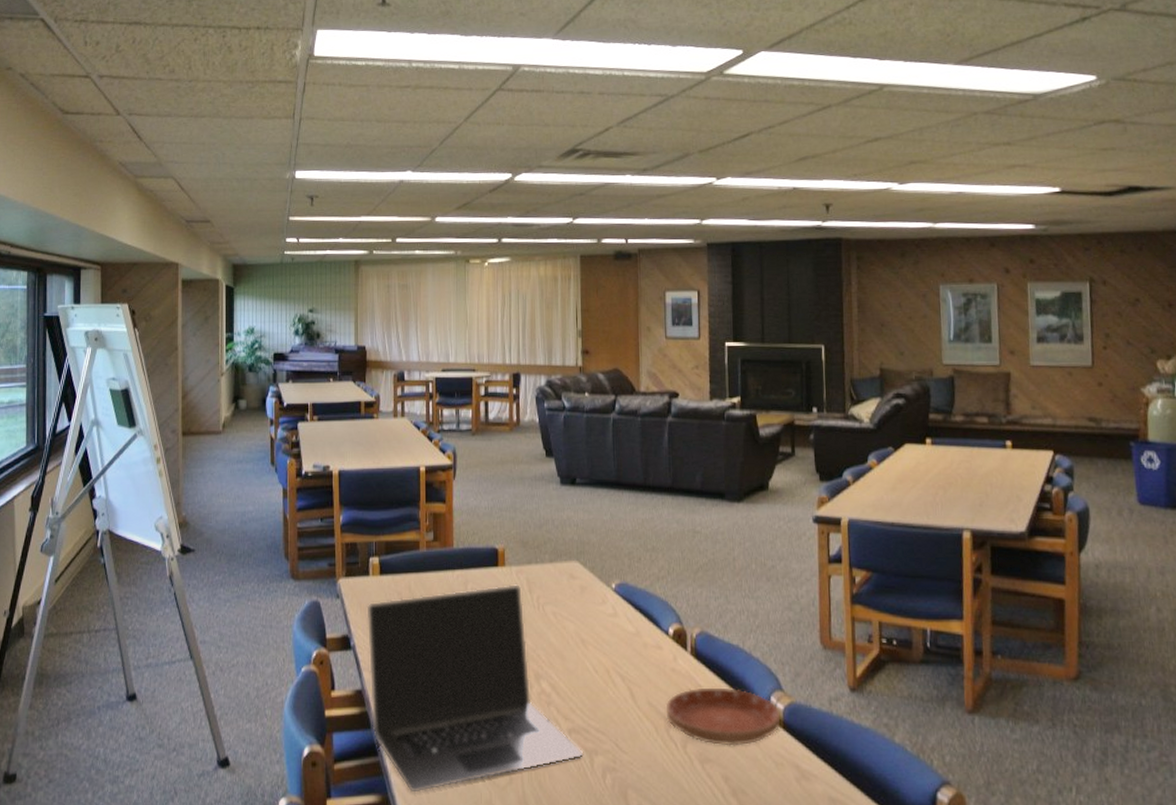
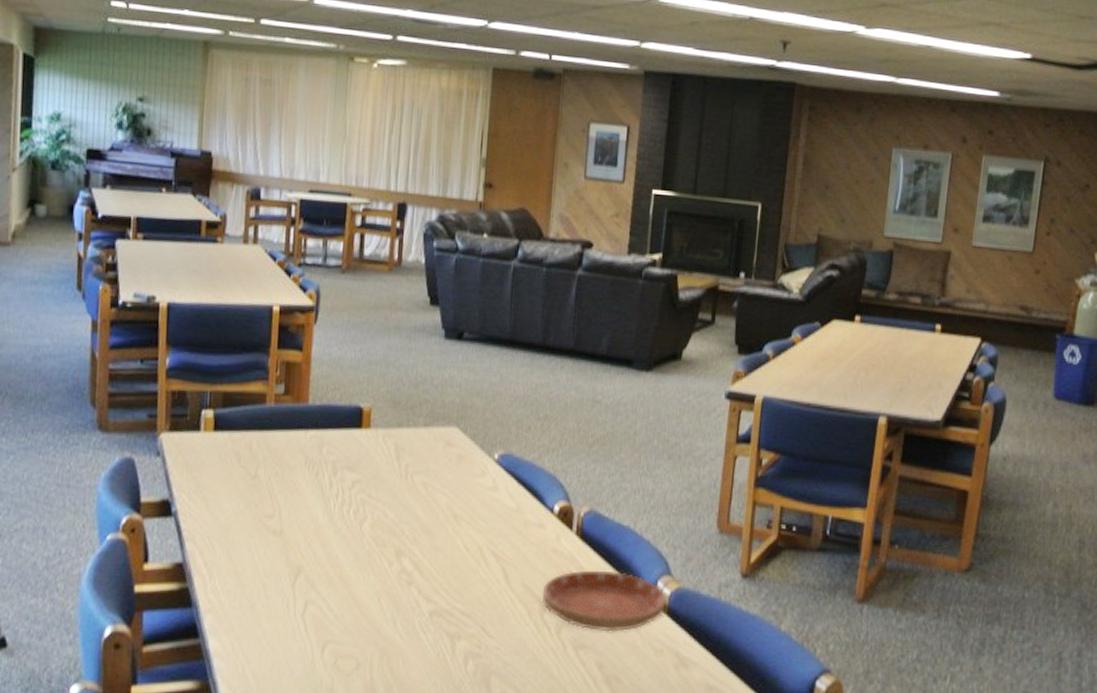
laptop: present [366,584,583,793] -> none [193,449,444,679]

